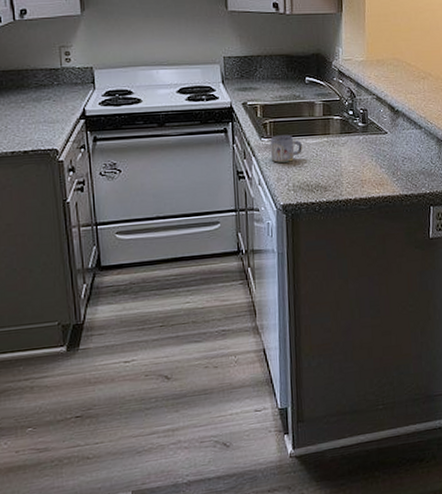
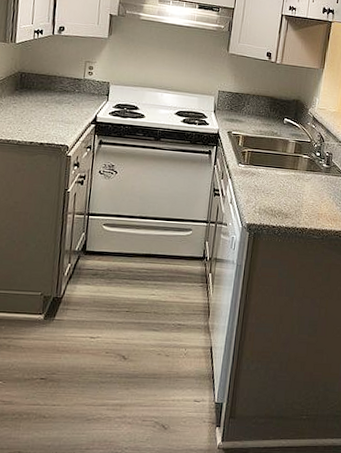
mug: present [270,135,302,163] -> none [244,163,272,188]

